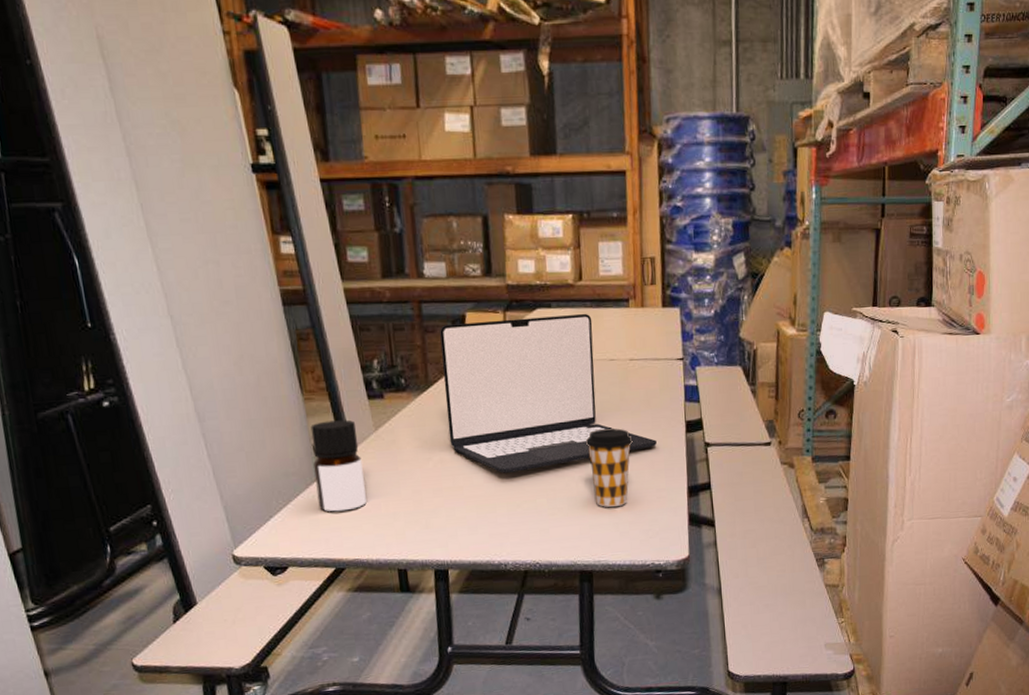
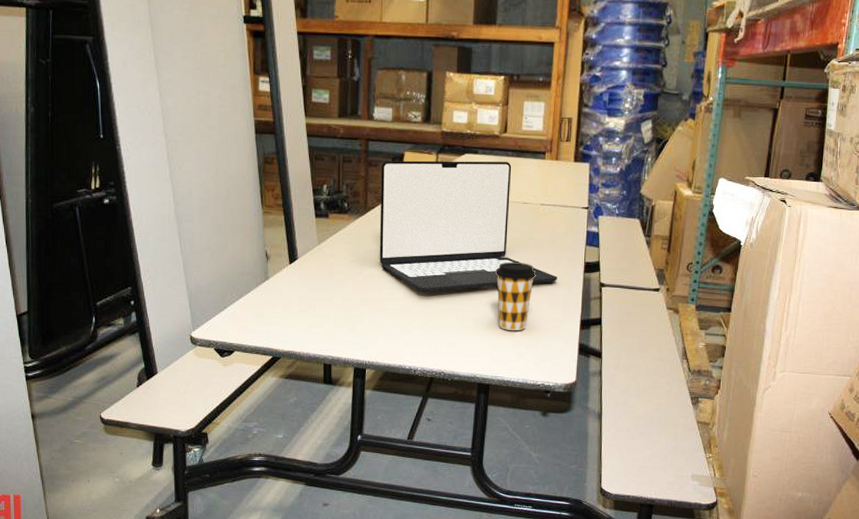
bottle: present [310,419,367,512] -> none [265,232,304,309]

